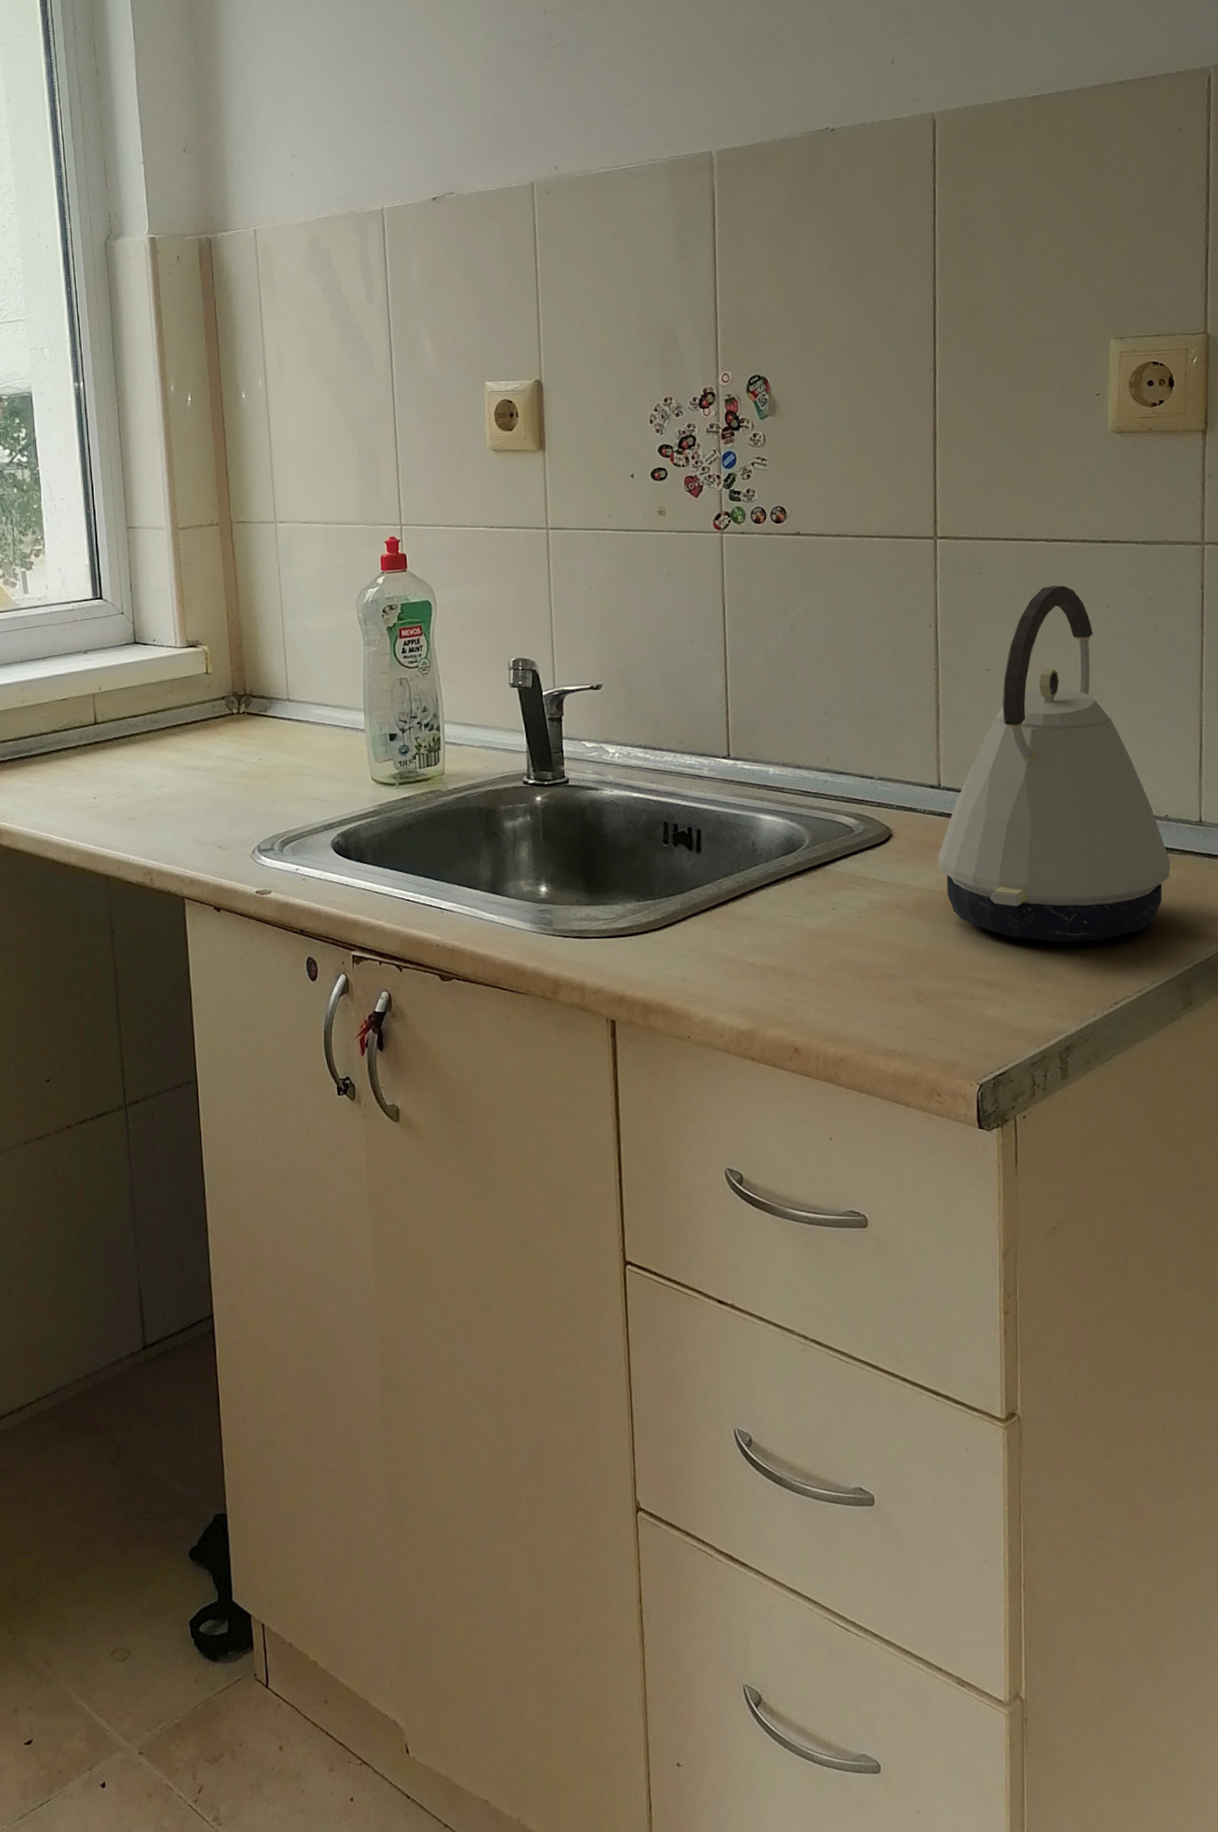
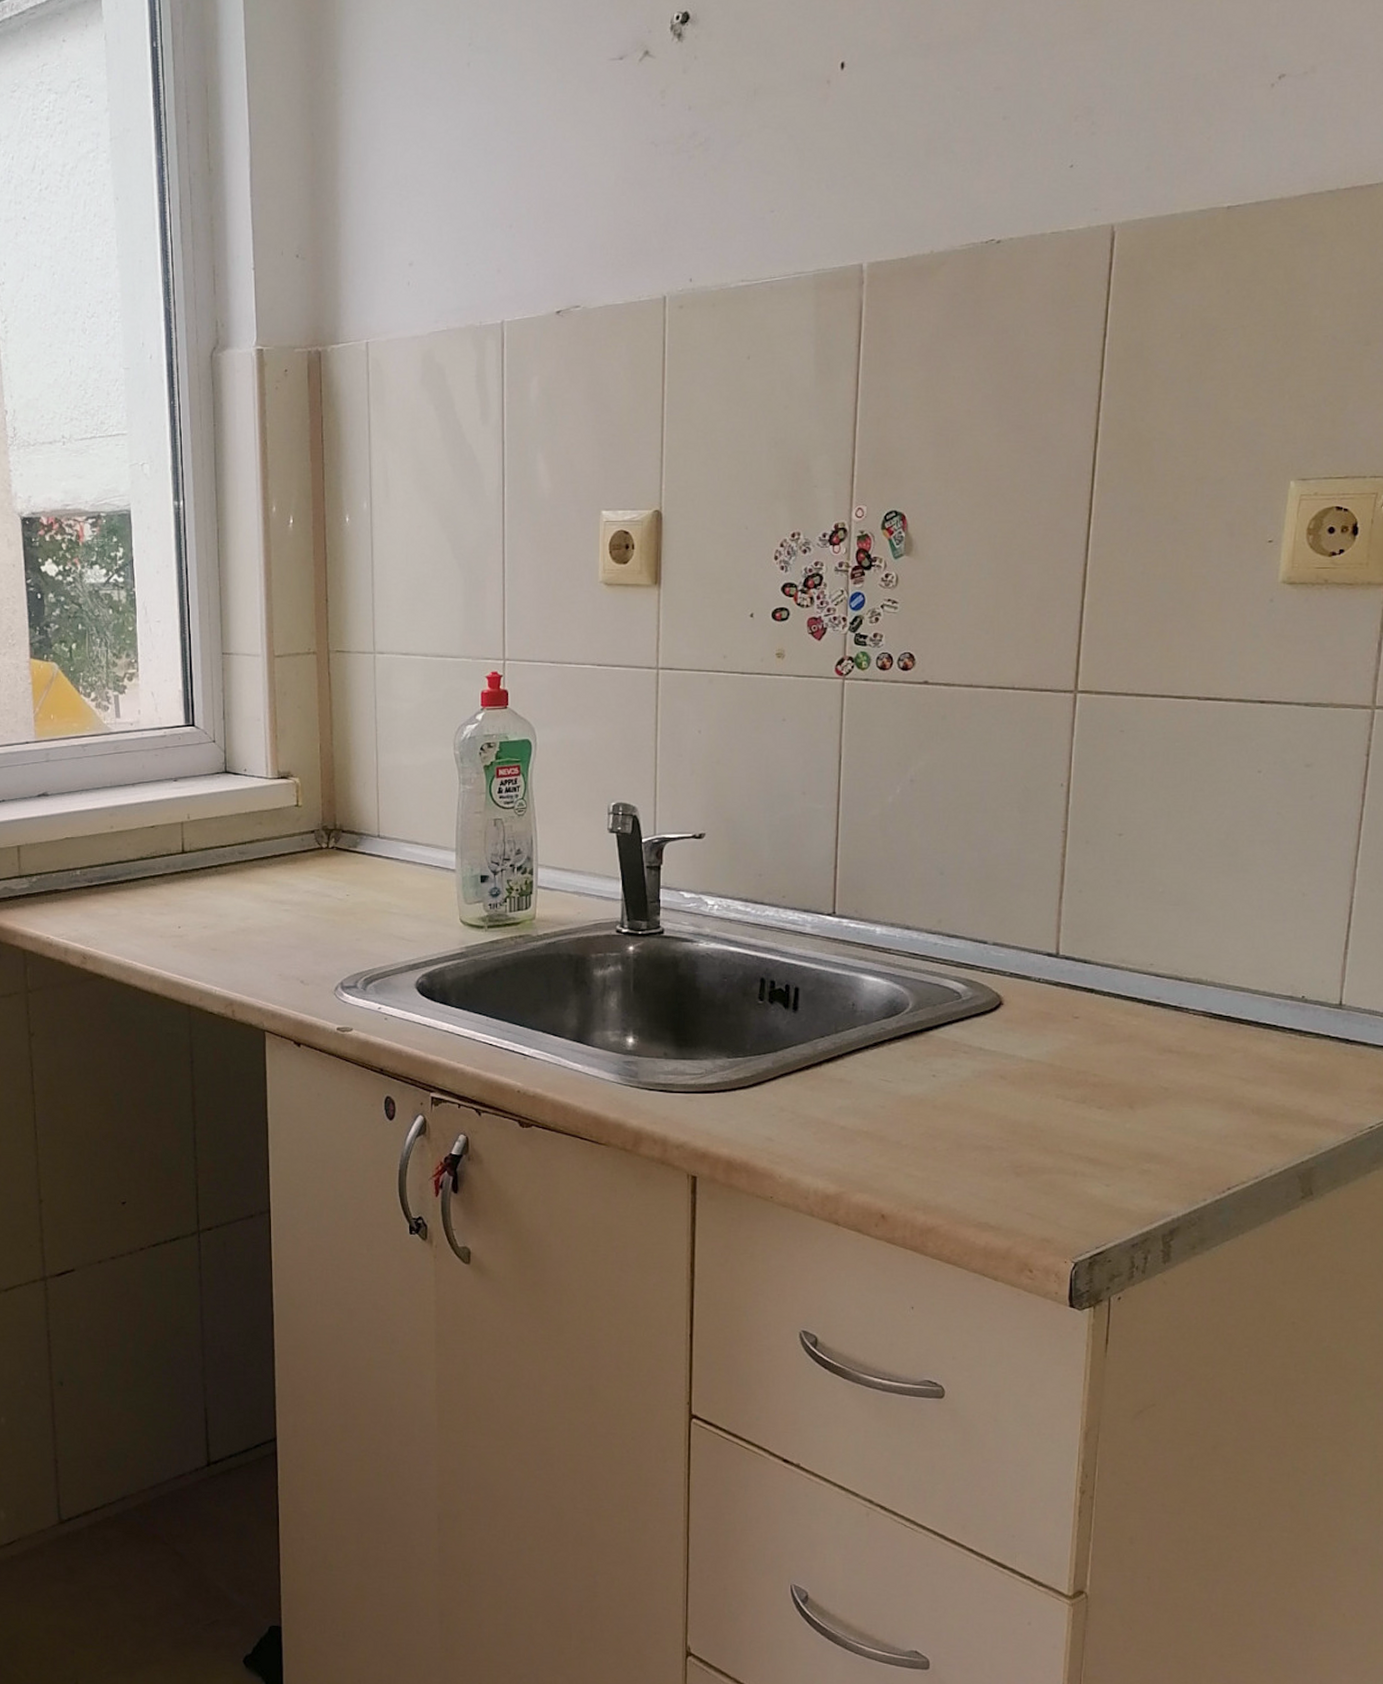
kettle: present [937,585,1171,943] -> none [1049,748,1303,1124]

